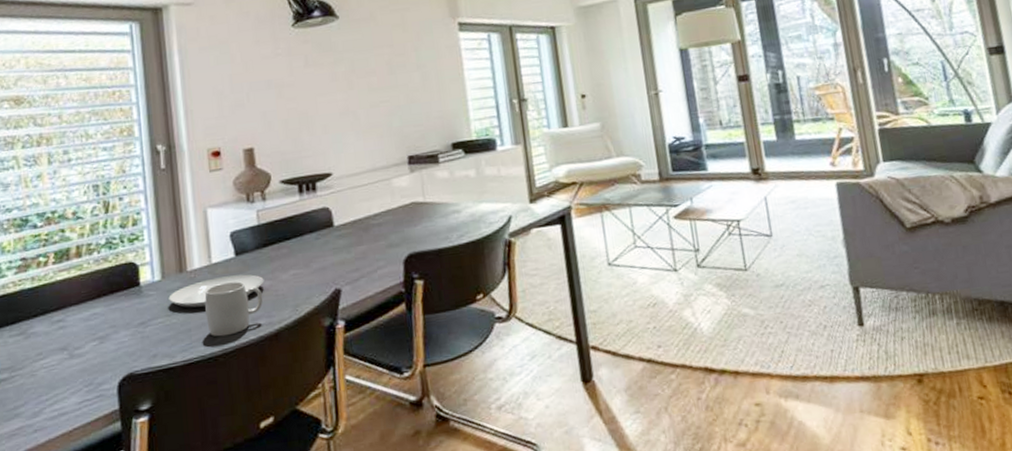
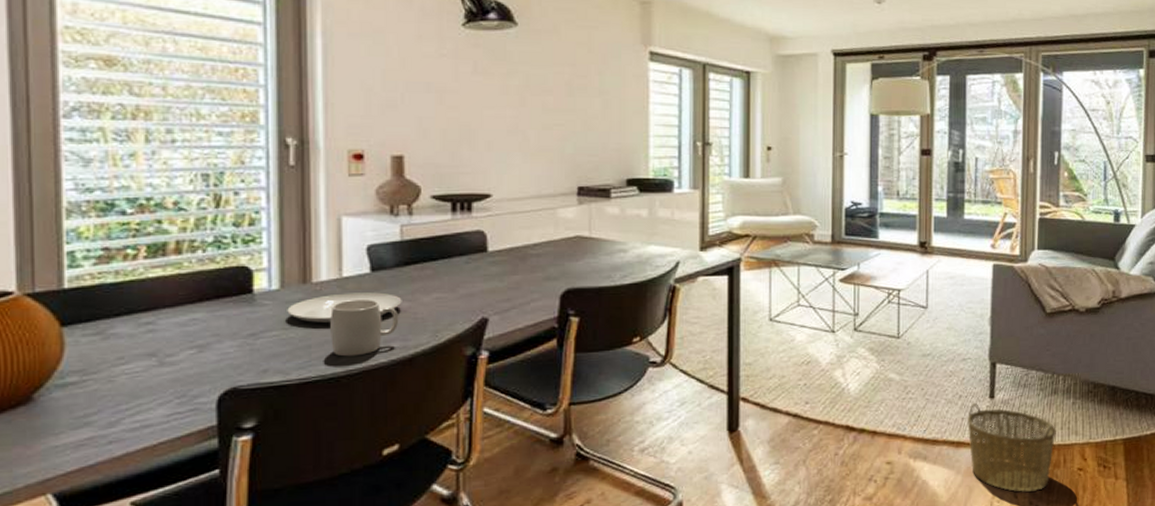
basket: none [837,332,946,429] -> present [967,402,1056,492]

